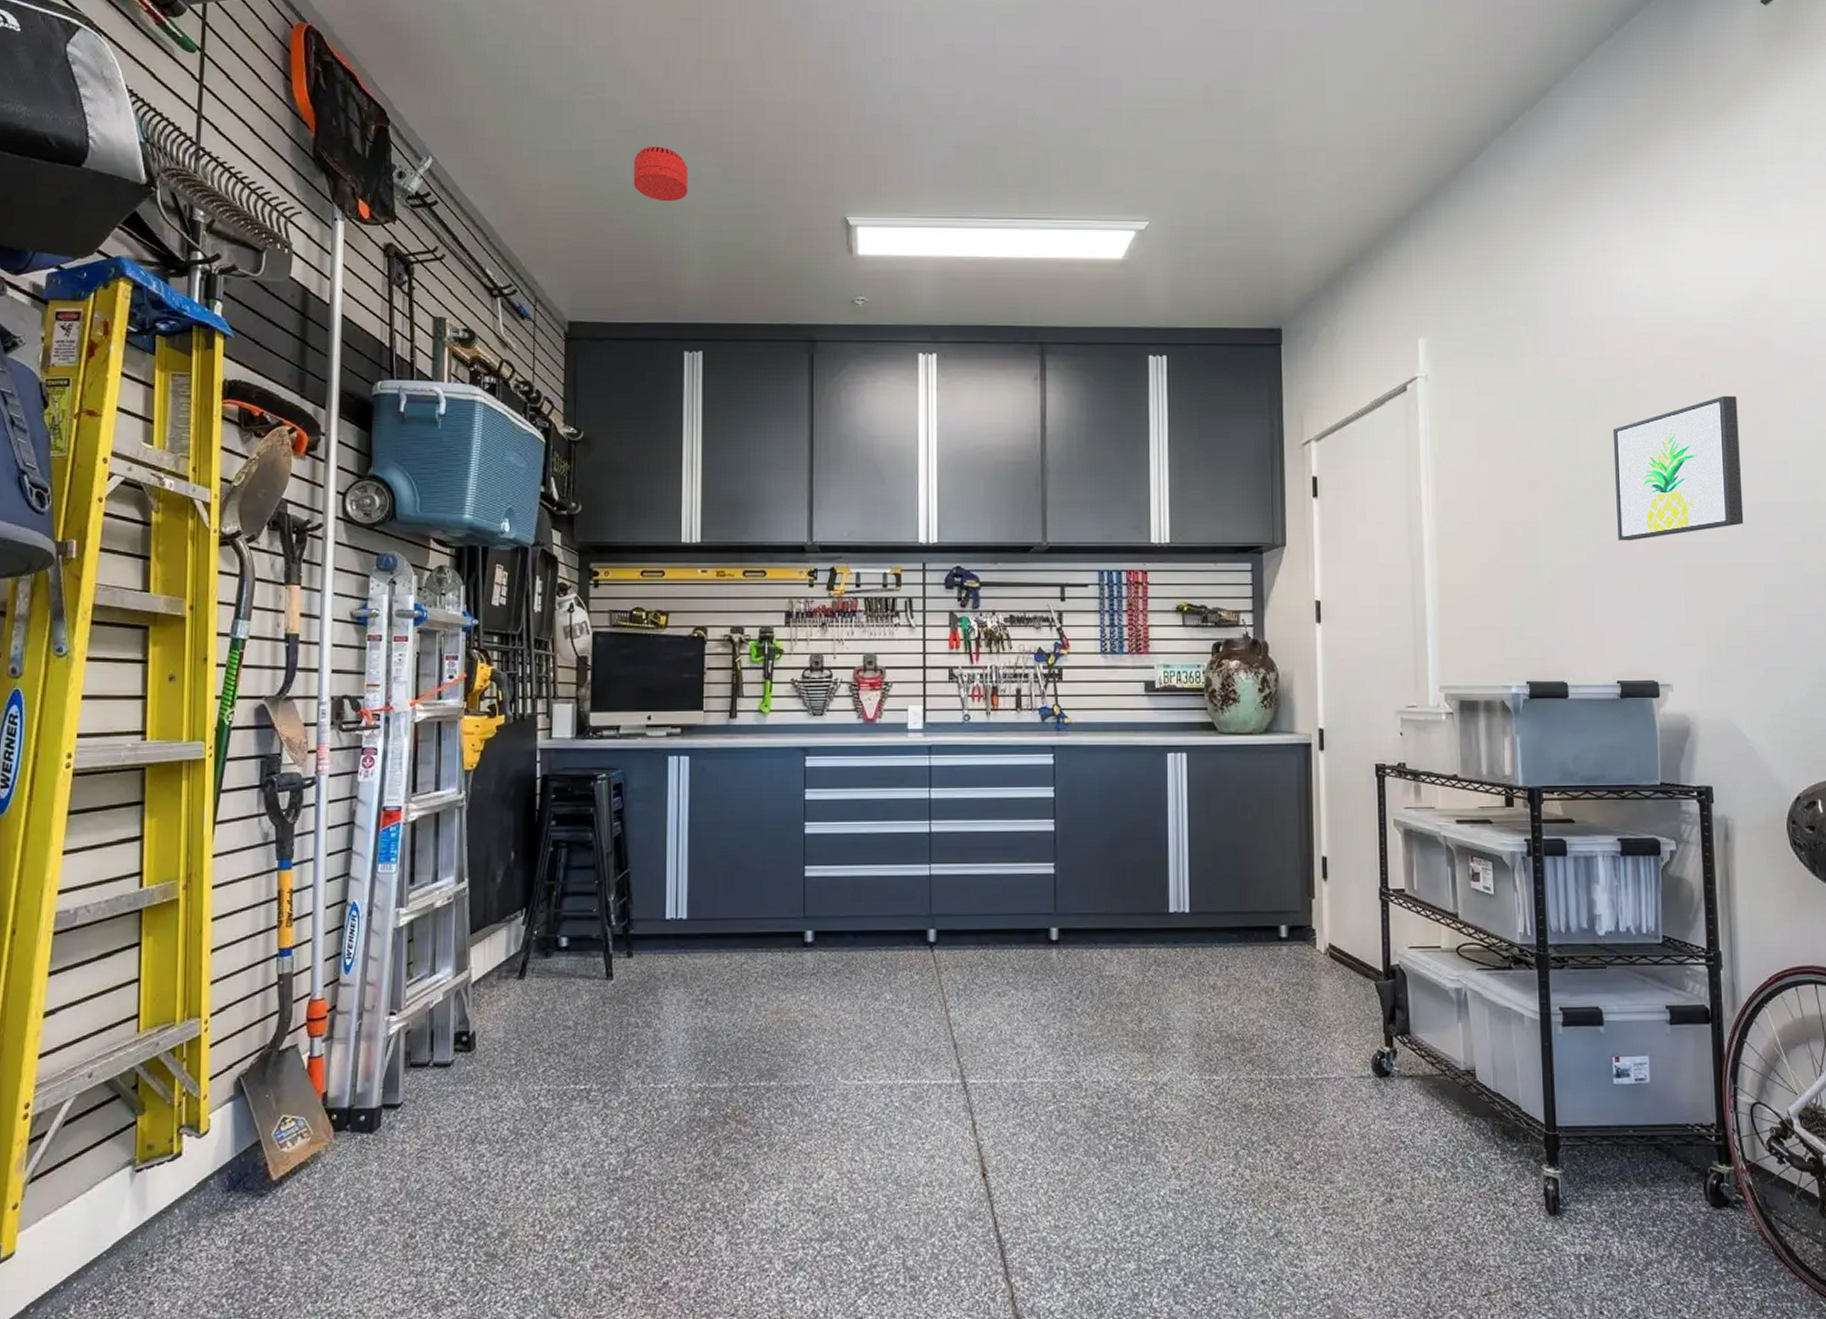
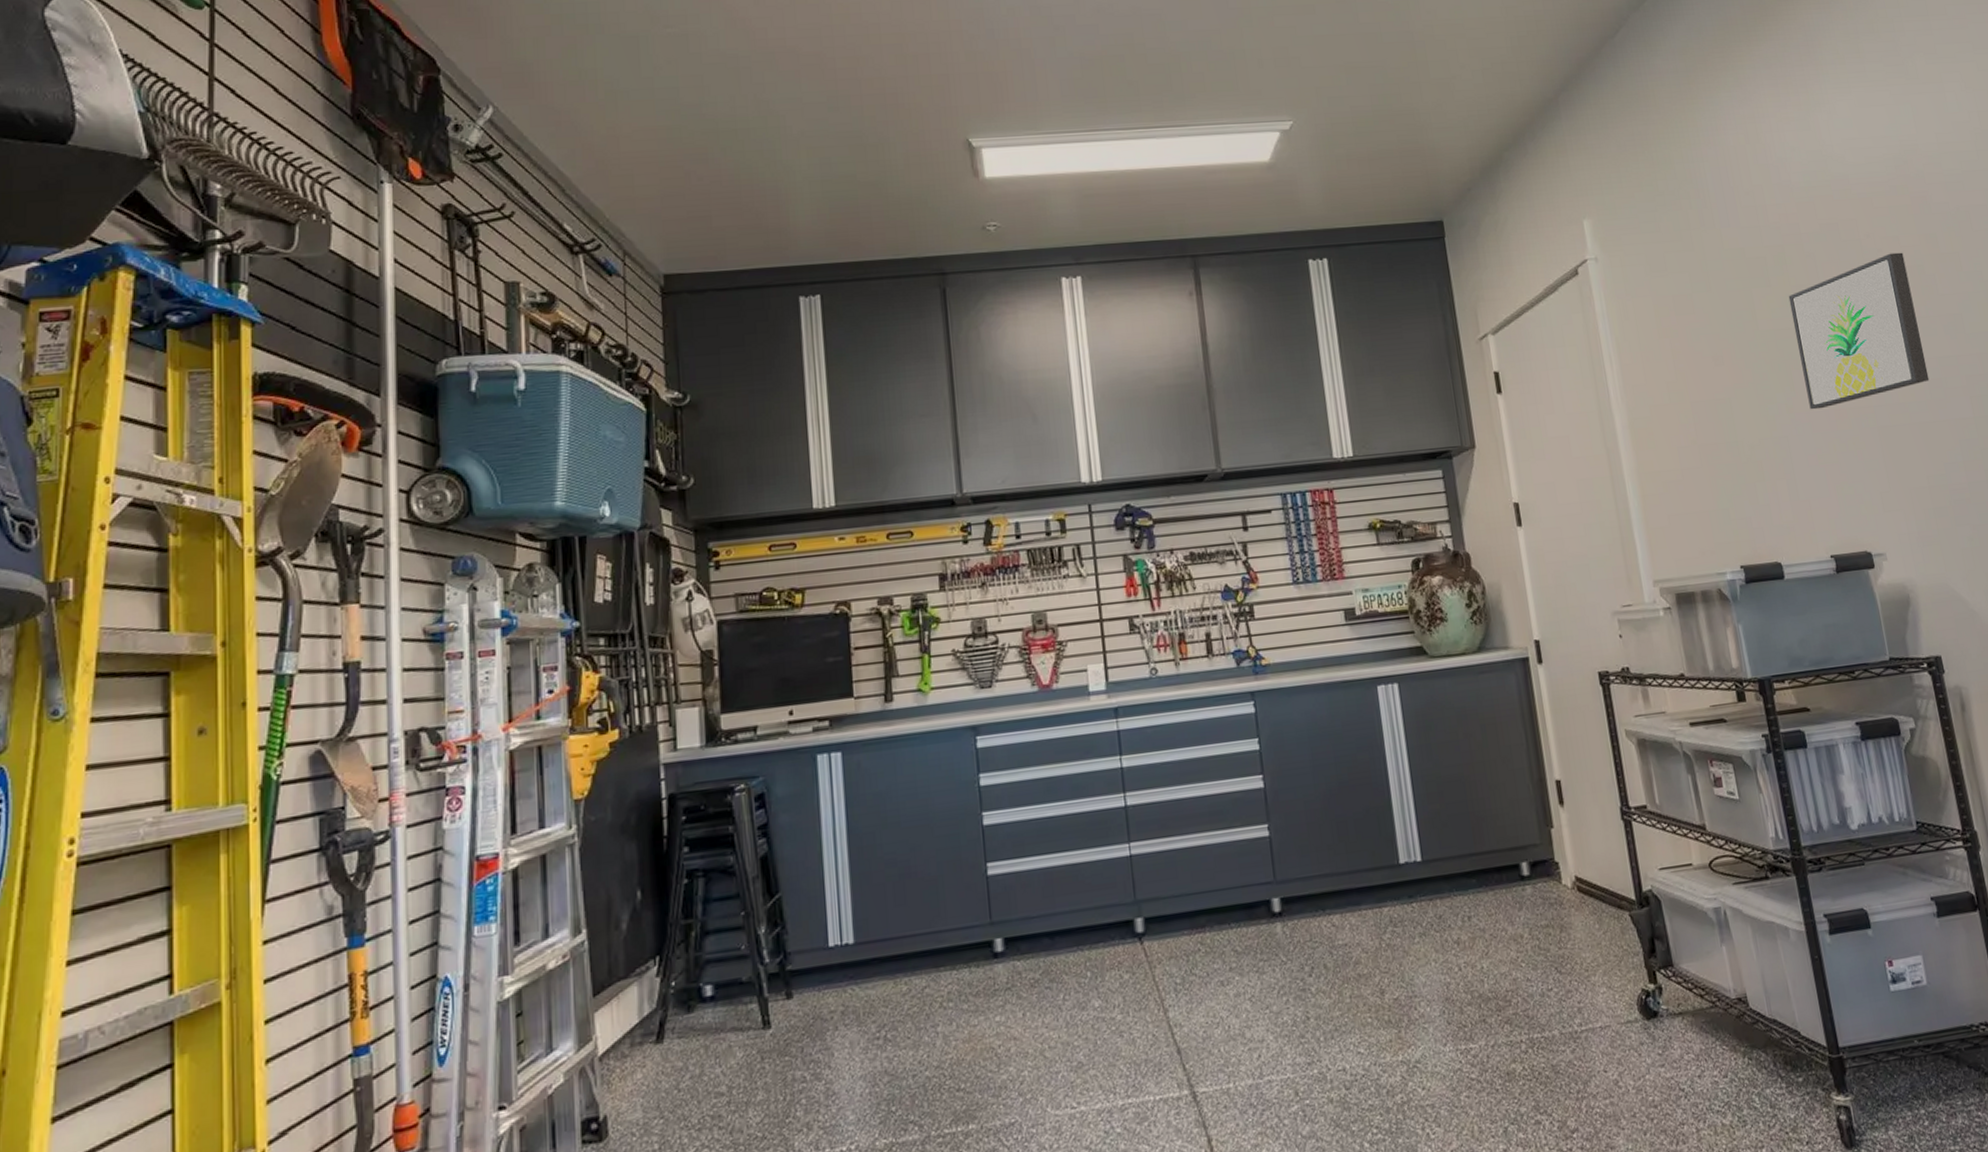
smoke detector: present [633,146,689,202] -> none [726,77,791,137]

